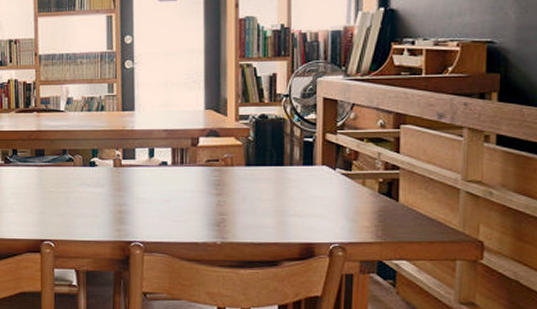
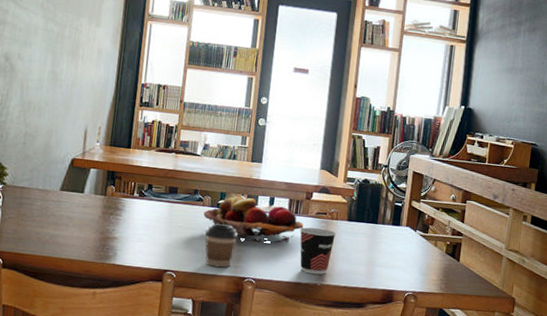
fruit basket: none [76,151,193,201] -> present [203,196,304,243]
coffee cup: none [81,183,117,232] -> present [205,223,238,268]
cup: none [189,178,234,232] -> present [300,227,337,275]

